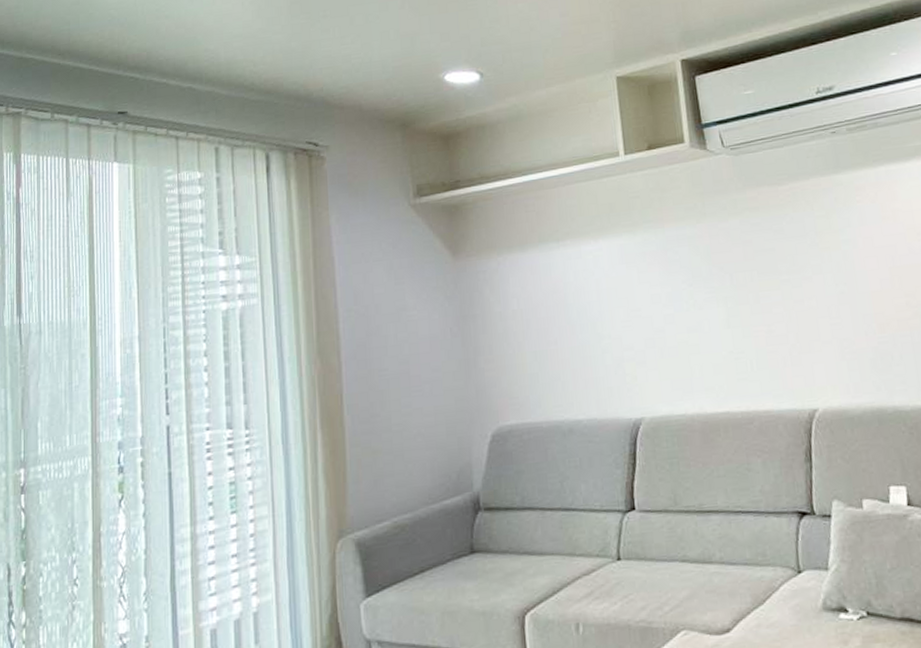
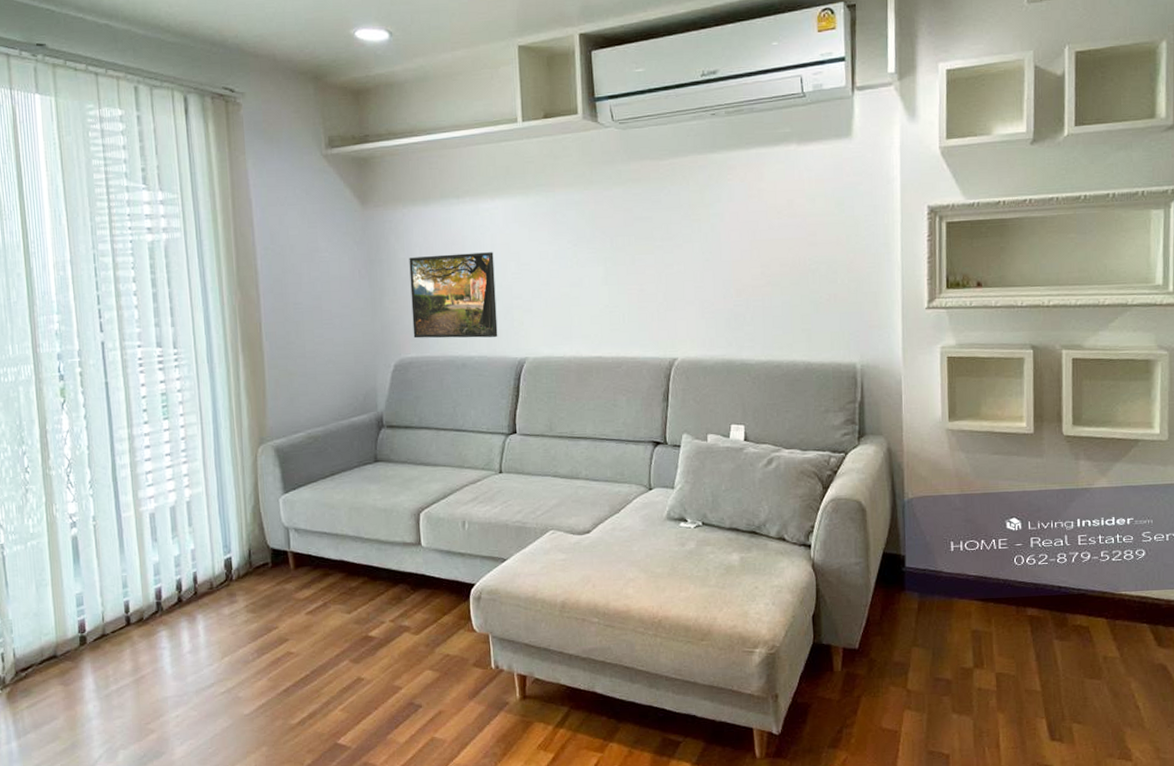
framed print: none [505,298,609,403] -> present [409,252,498,339]

